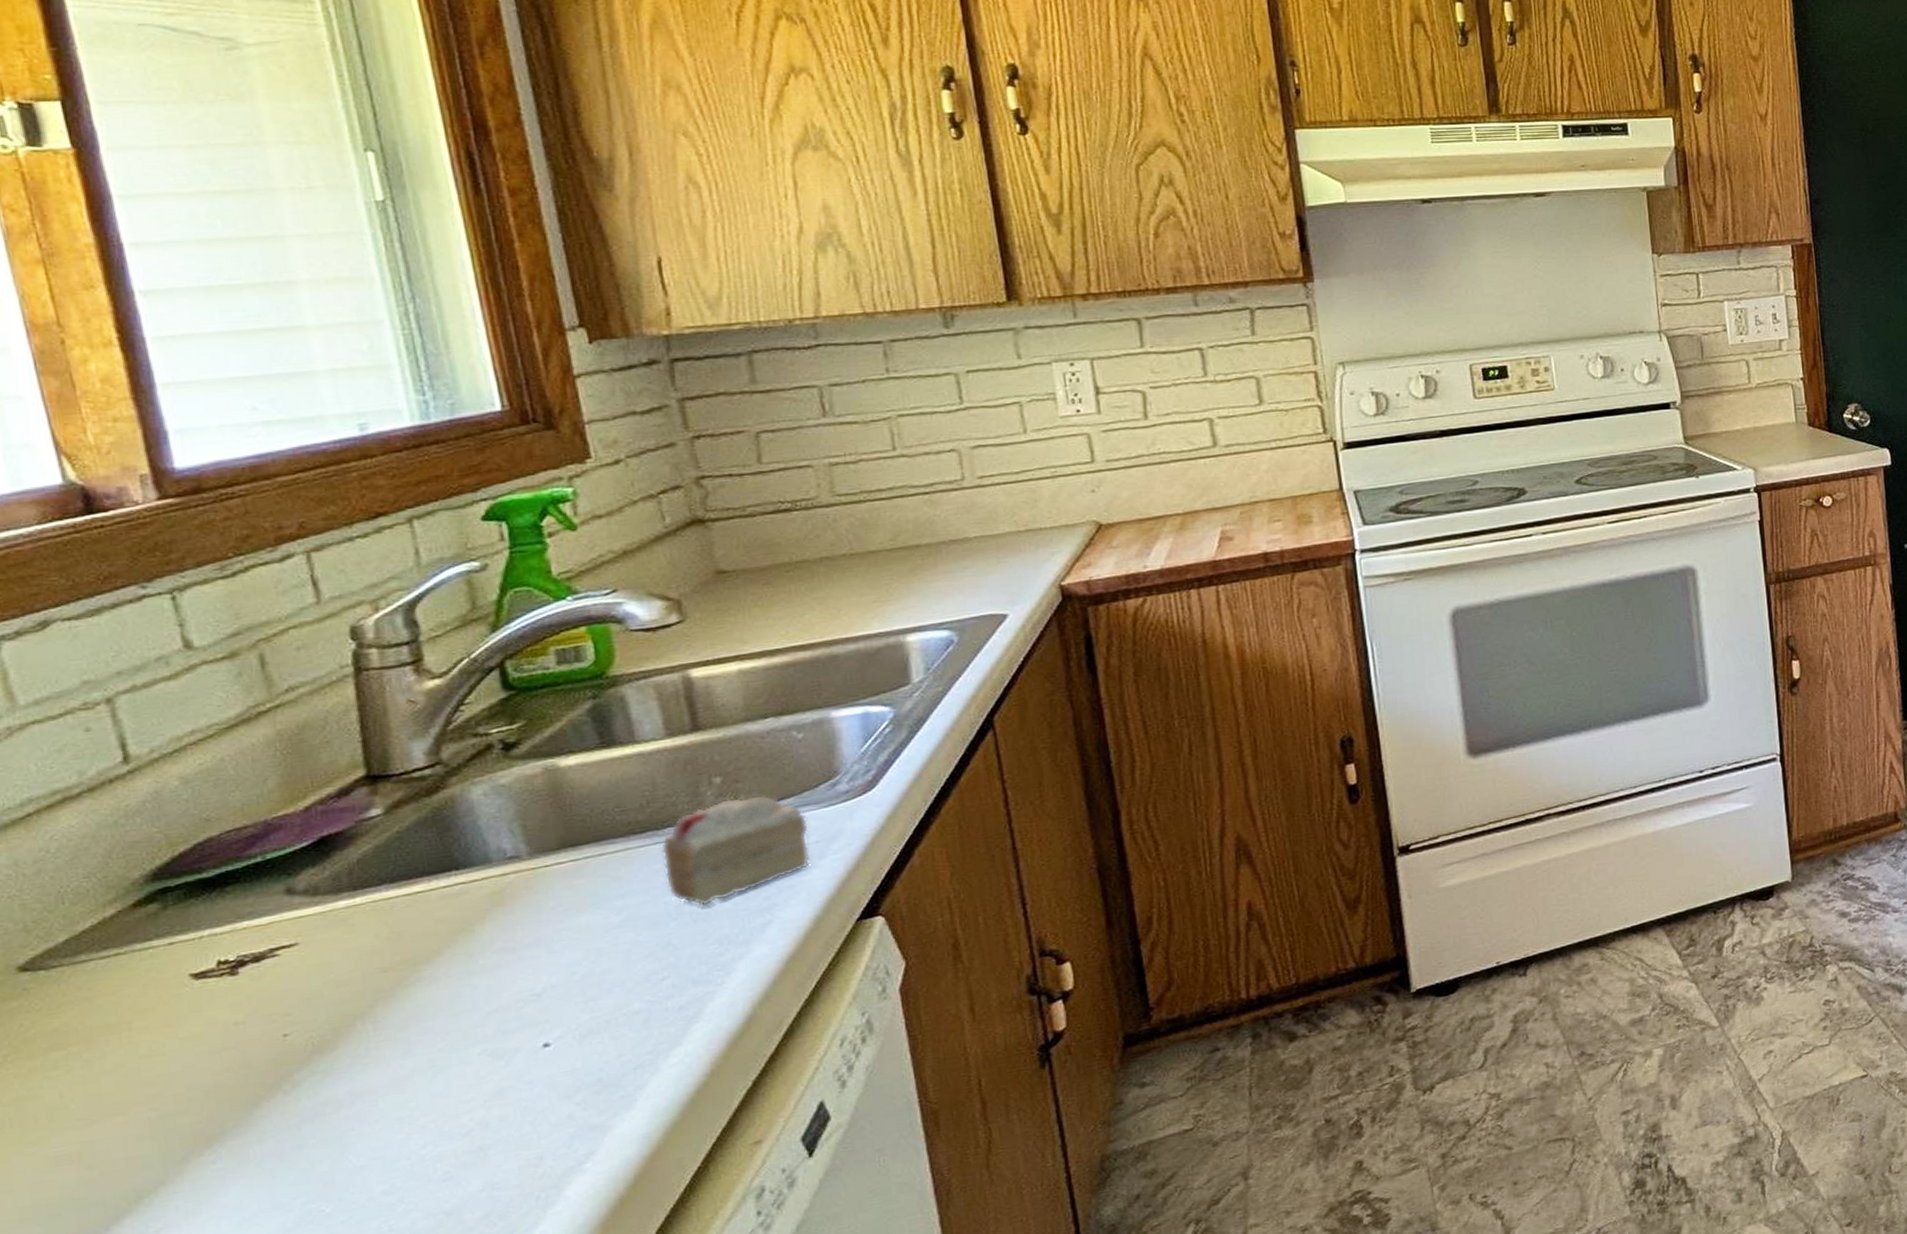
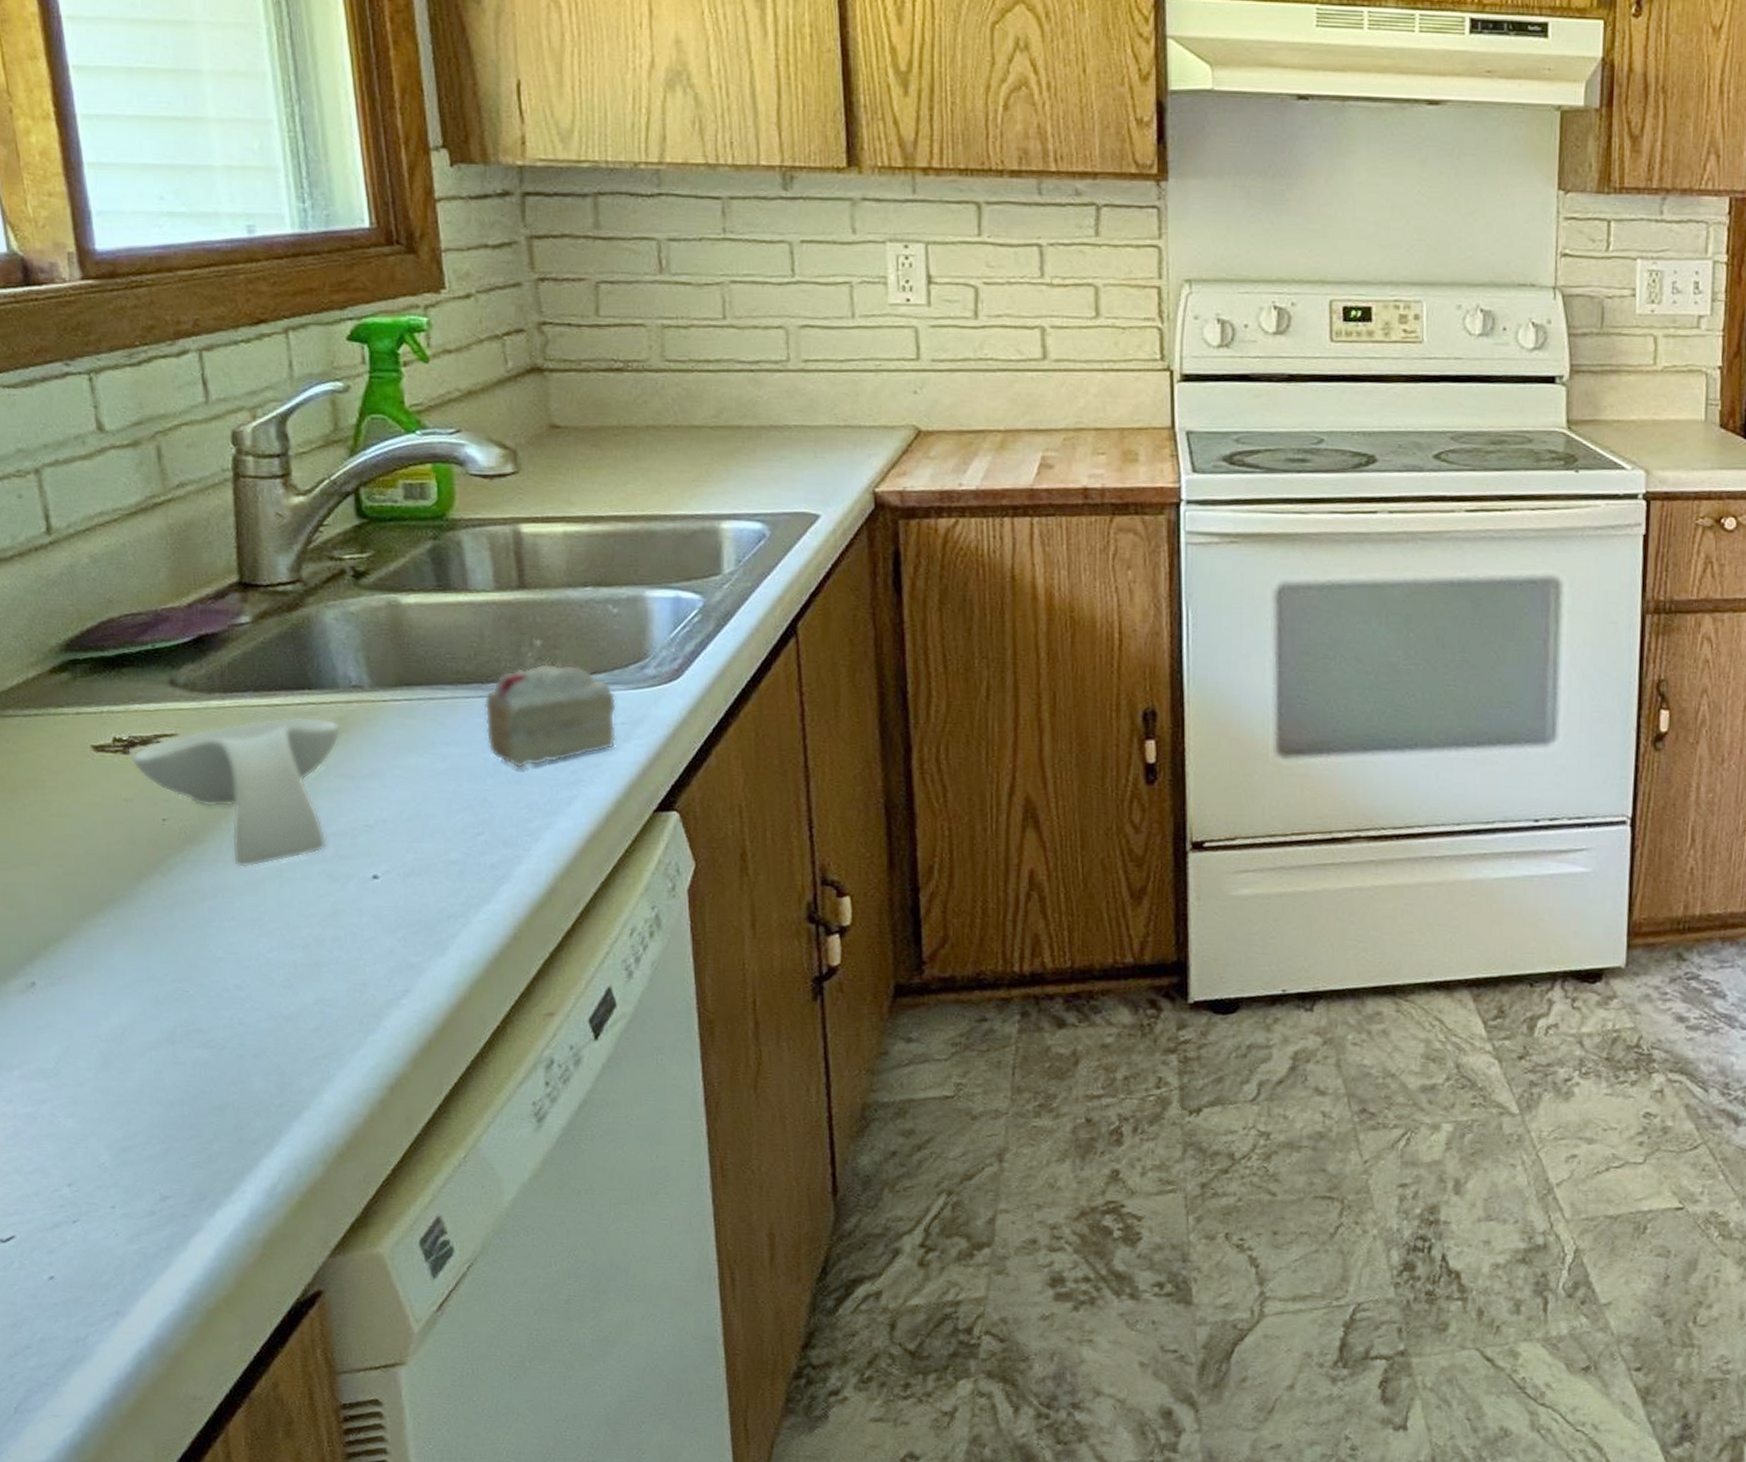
spoon rest: none [241,895,498,1067] -> present [131,717,342,868]

